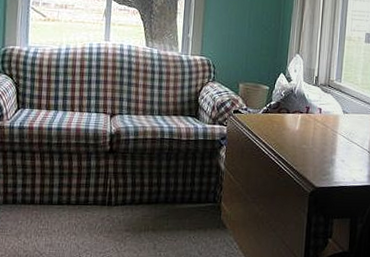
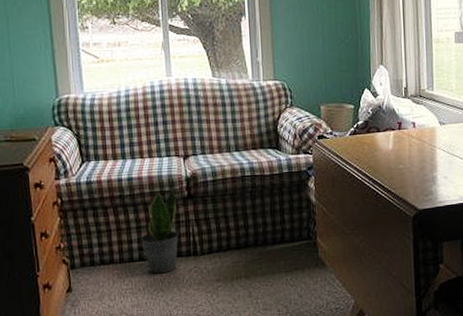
potted plant: none [62,142,99,219] -> present [141,189,179,274]

